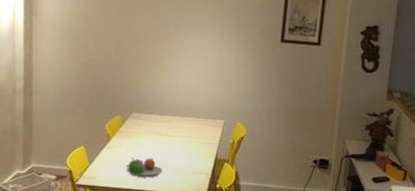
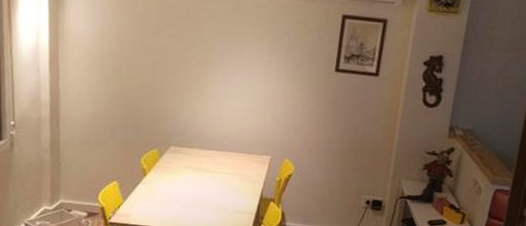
fruit bowl: present [126,158,163,178] -> none [163,195,203,217]

